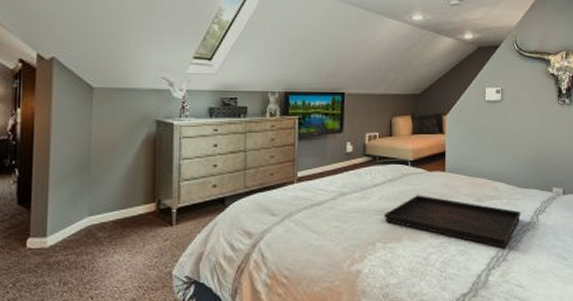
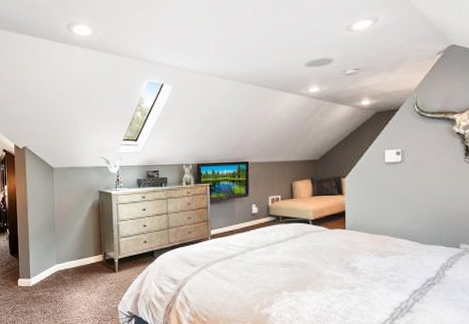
serving tray: present [384,195,521,248] -> none [288,250,425,300]

